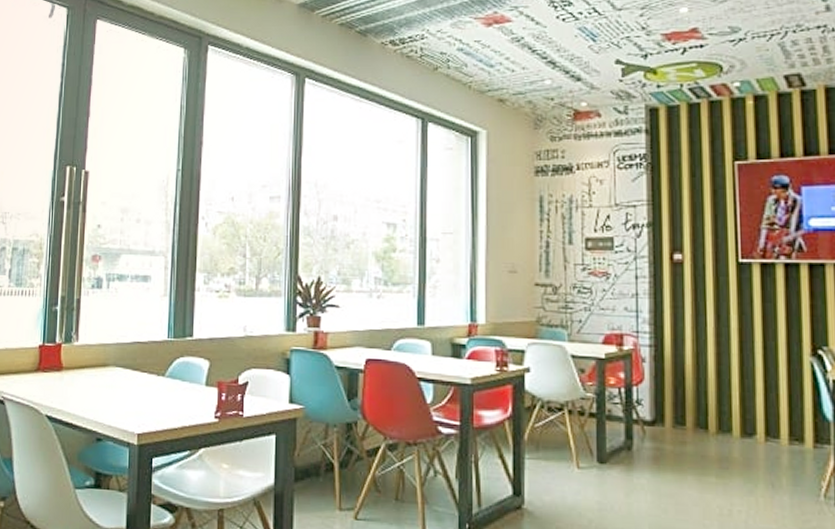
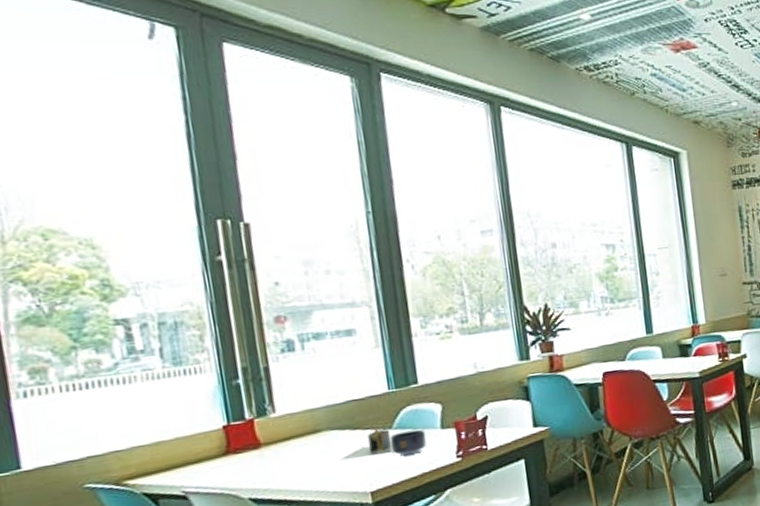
napkin holder: none [119,372,163,400] -> present [340,426,394,460]
mug: none [161,381,192,406] -> present [389,429,427,456]

